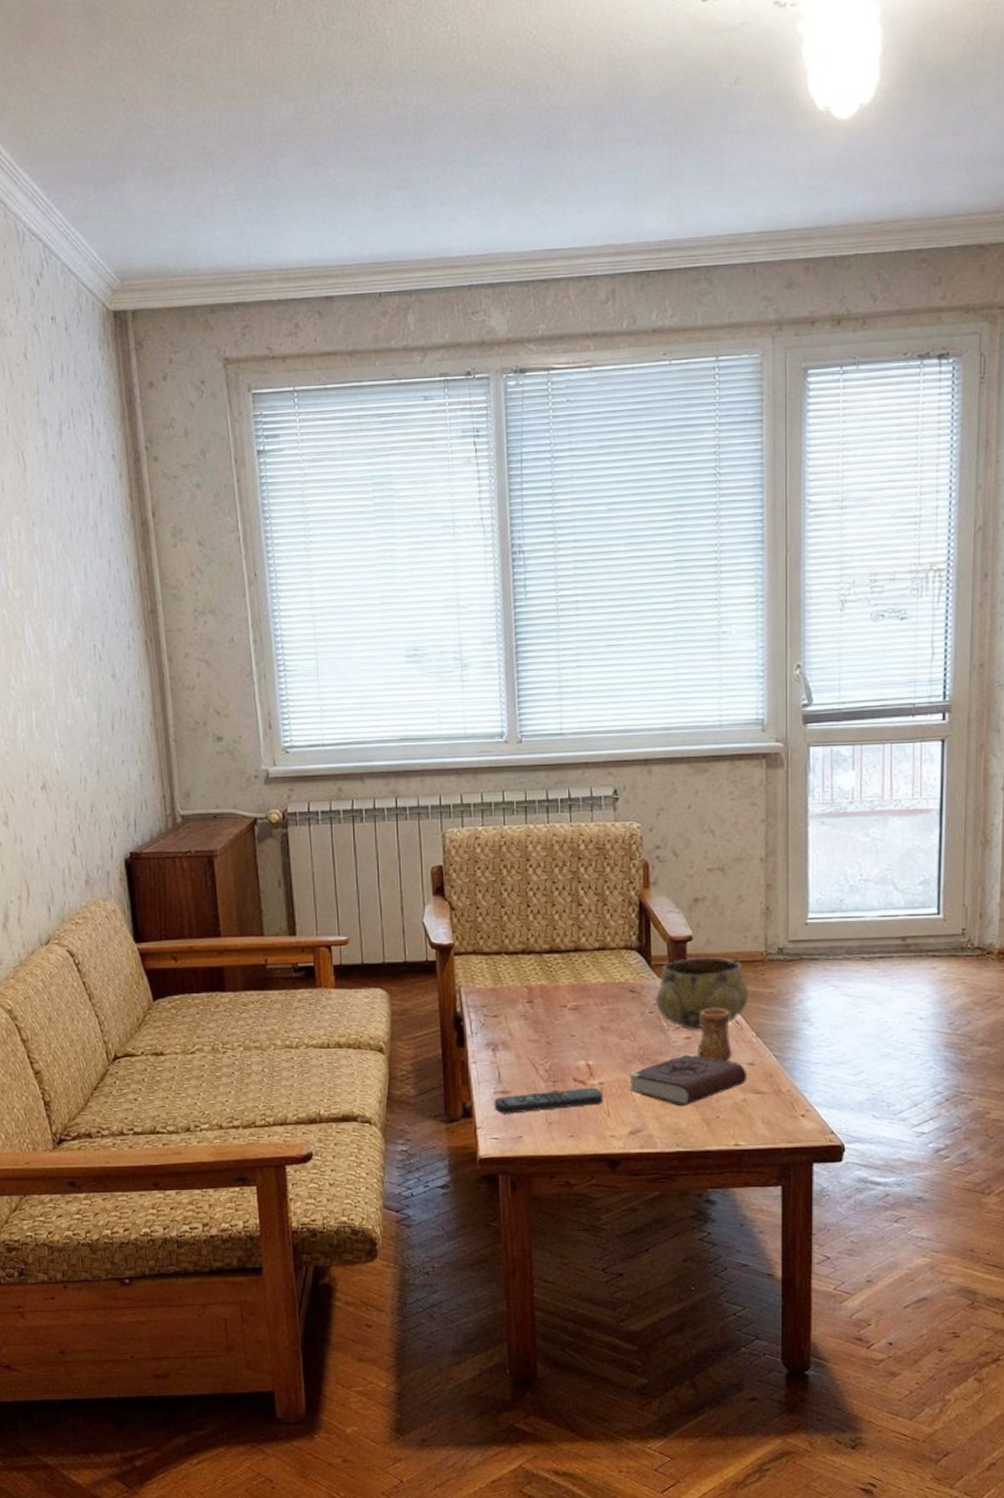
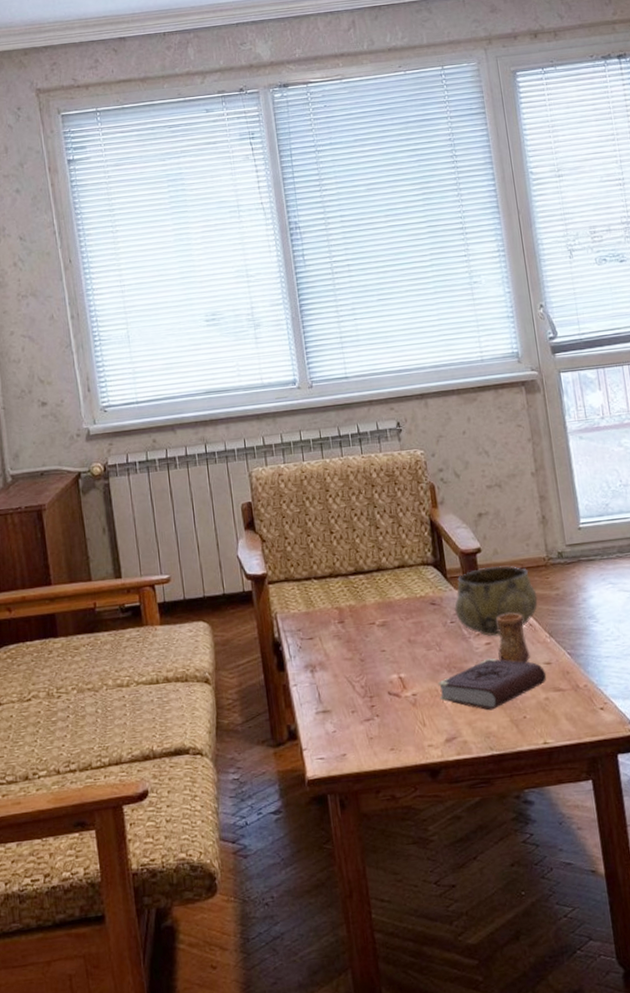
remote control: present [494,1087,604,1114] -> none [316,699,418,734]

